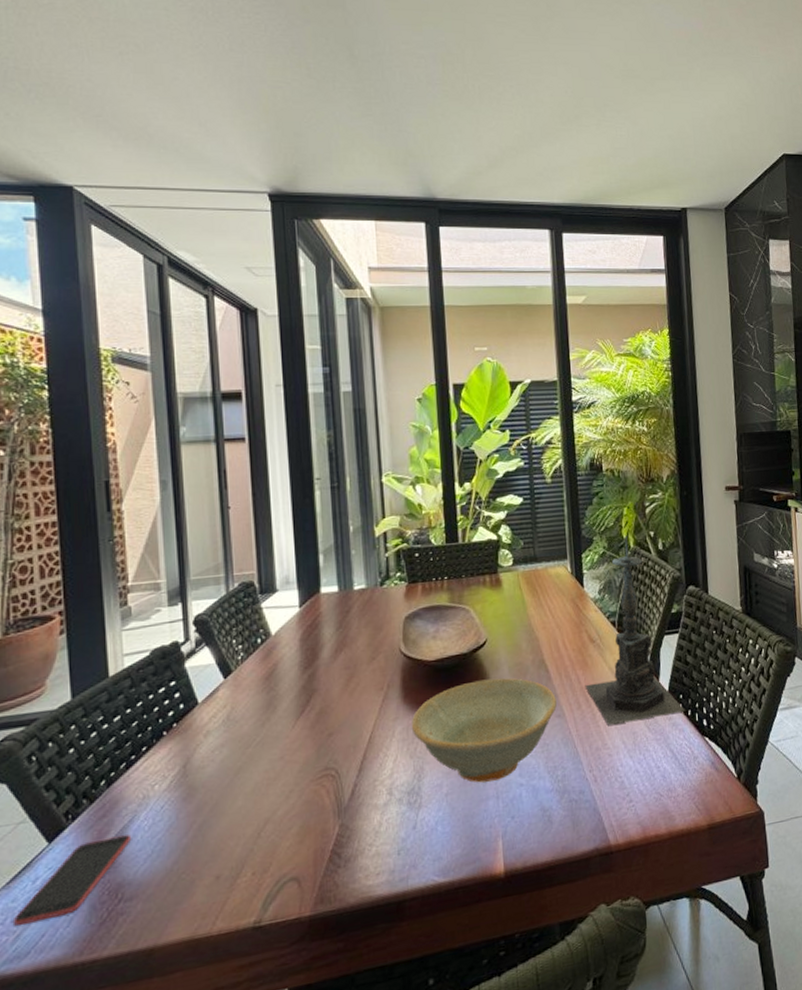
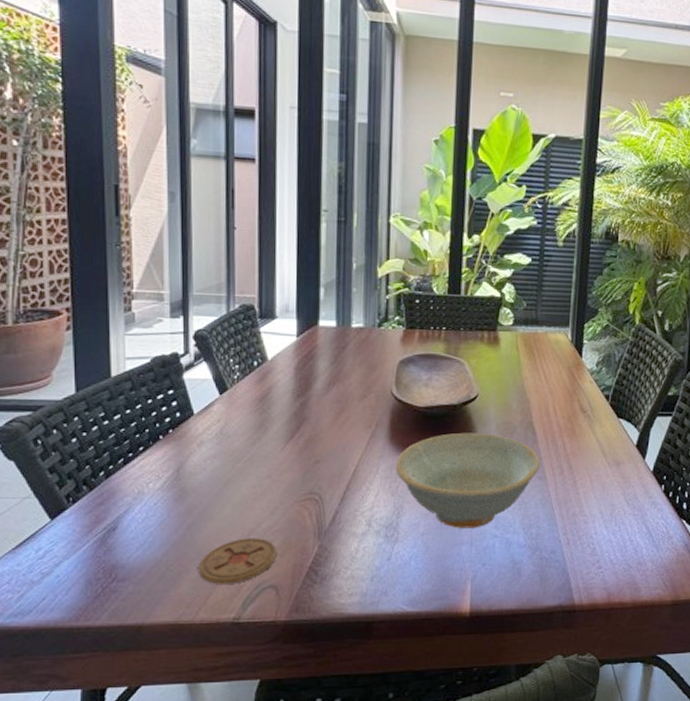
smartphone: present [12,834,132,926] -> none [17,524,127,586]
coaster: none [213,826,296,887] -> present [199,538,277,584]
candle holder: present [585,535,686,725] -> none [570,311,667,494]

